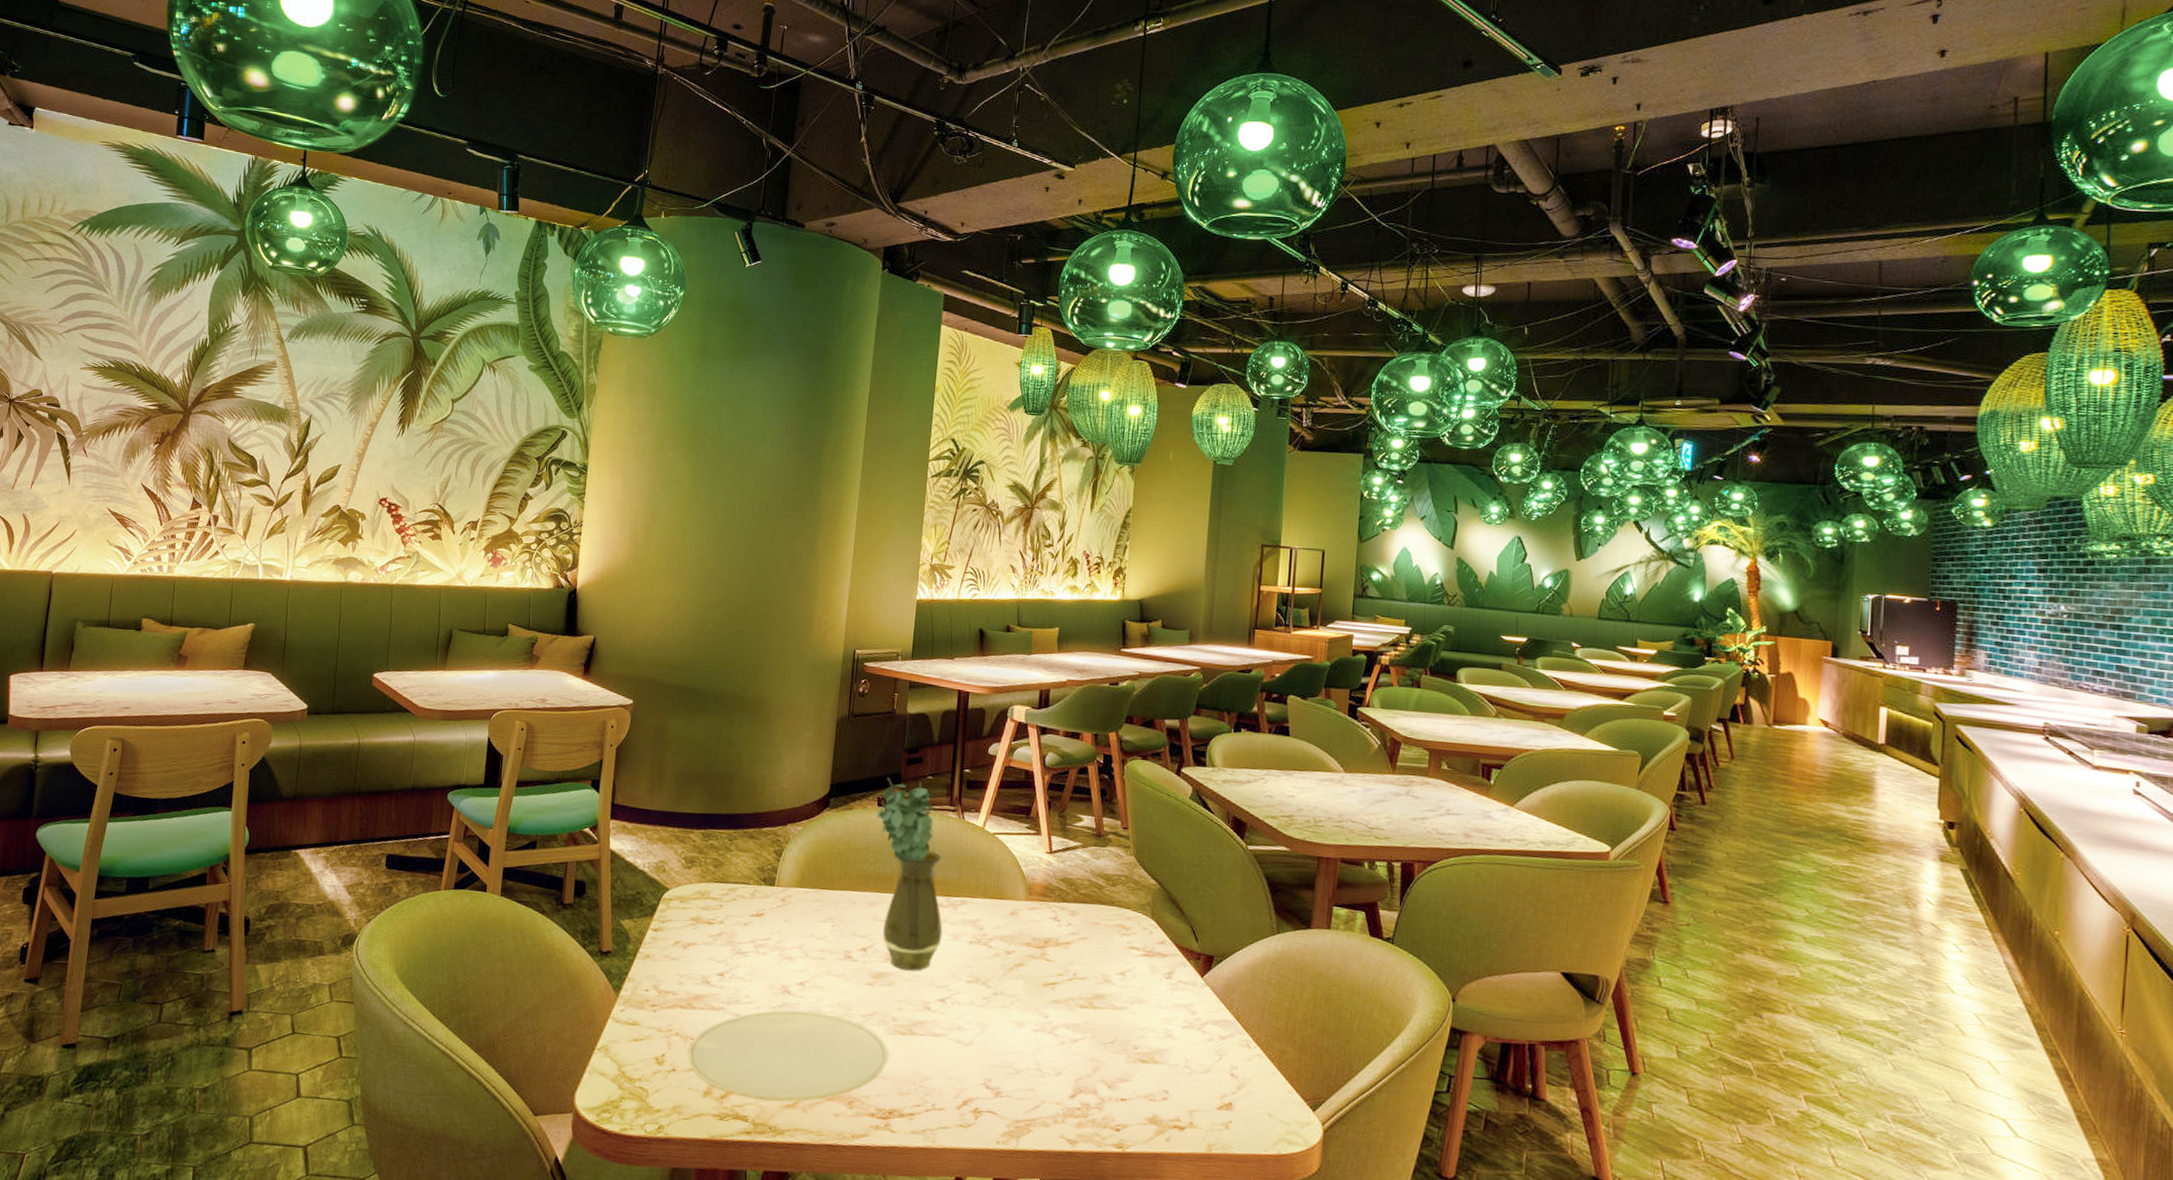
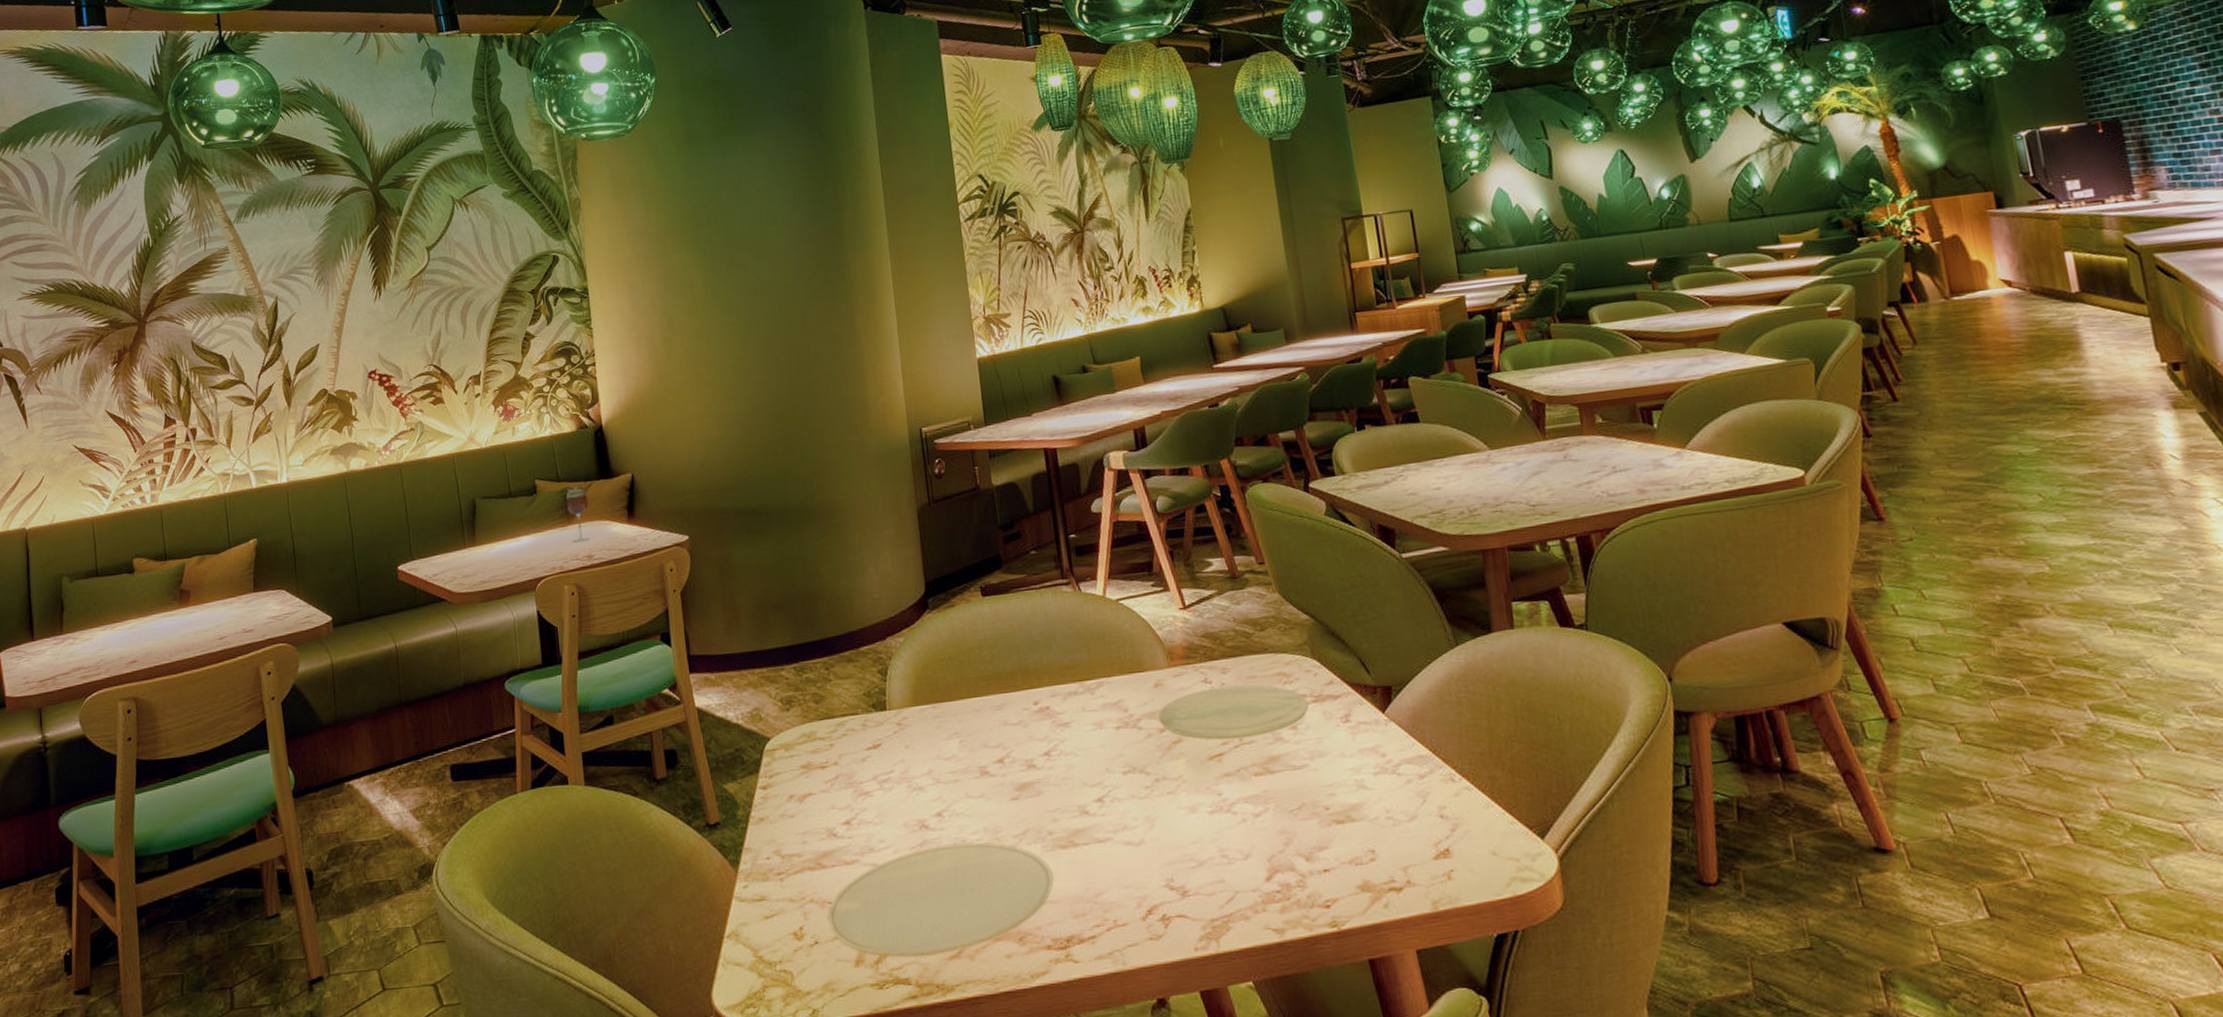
wineglass: none [530,637,552,687] -> present [566,486,590,543]
vase: present [876,777,943,971] -> none [982,559,1085,774]
plate: none [1008,925,1140,975] -> present [1158,684,1309,740]

